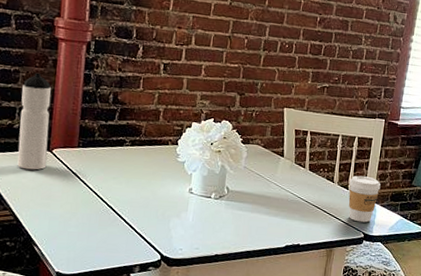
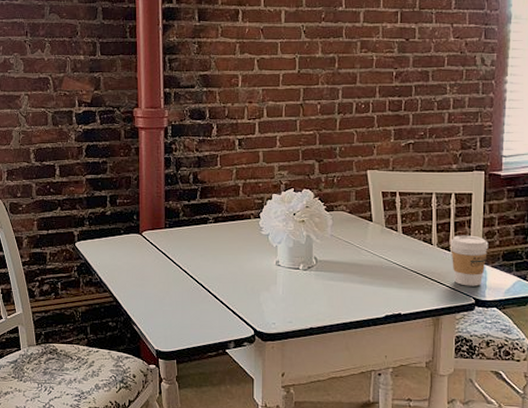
water bottle: present [17,72,52,170] -> none [111,161,138,253]

